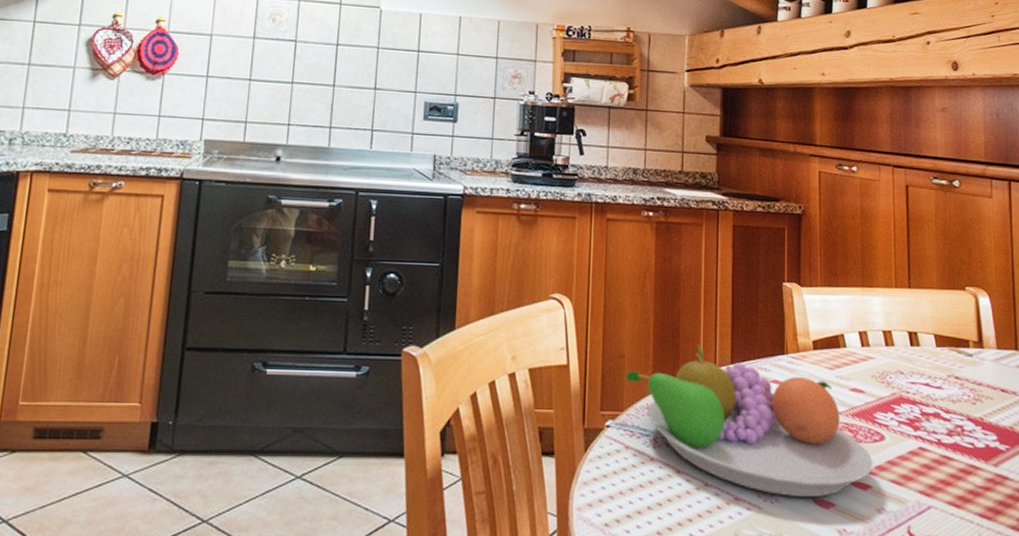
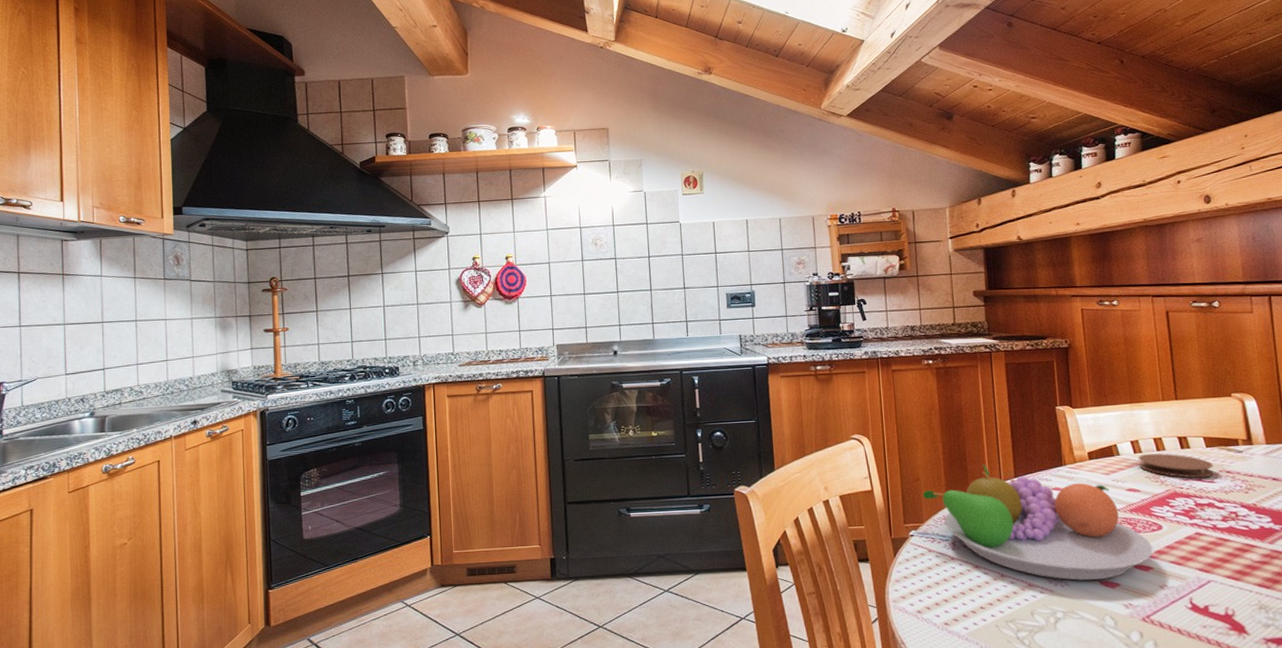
coaster: none [865,349,942,383] -> present [1138,453,1214,478]

